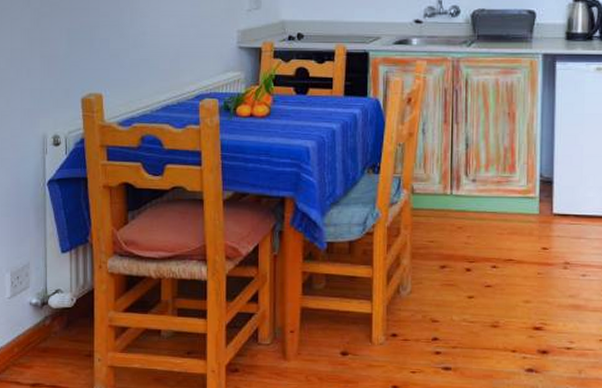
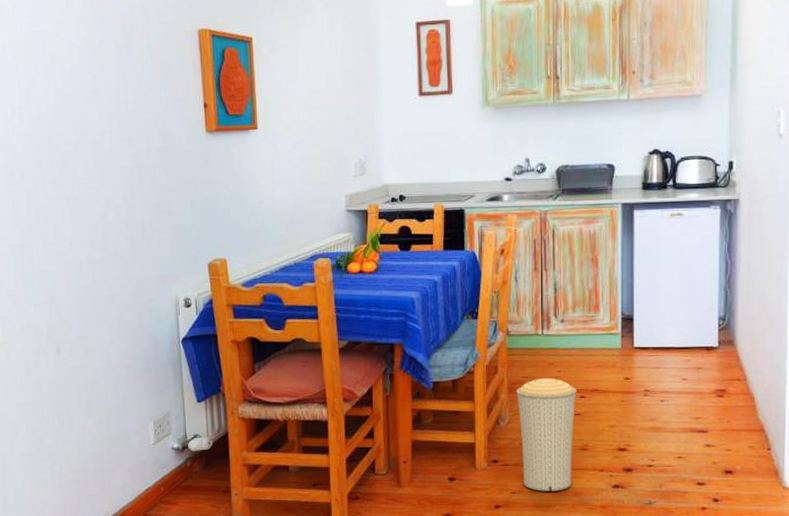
trash can: none [420,243,489,373] -> present [516,377,578,491]

